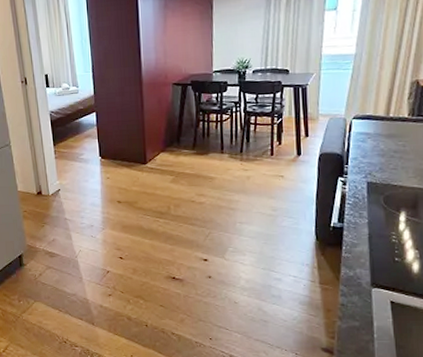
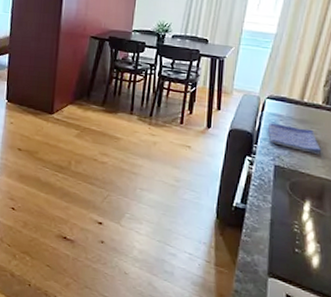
dish towel: none [357,141,412,166] -> present [268,123,322,155]

